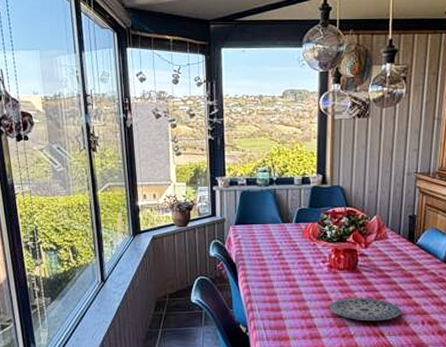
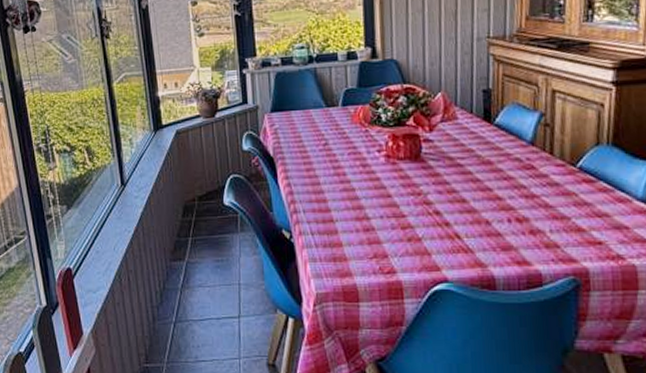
plate: present [329,297,402,322] -> none [389,192,481,221]

